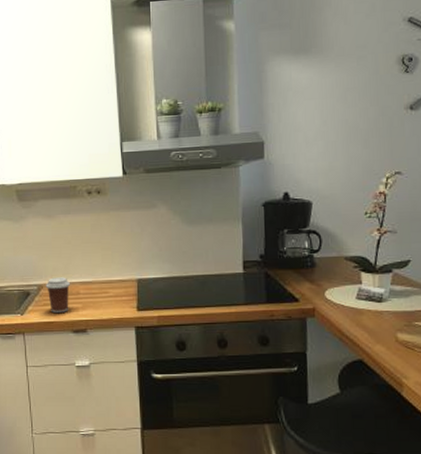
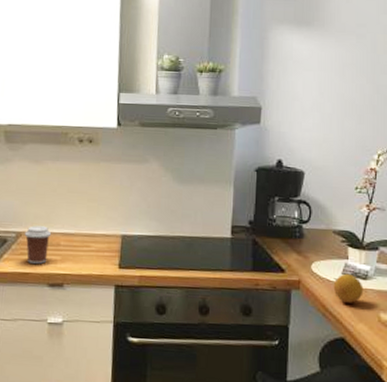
fruit: none [348,298,379,326] -> present [333,273,364,303]

